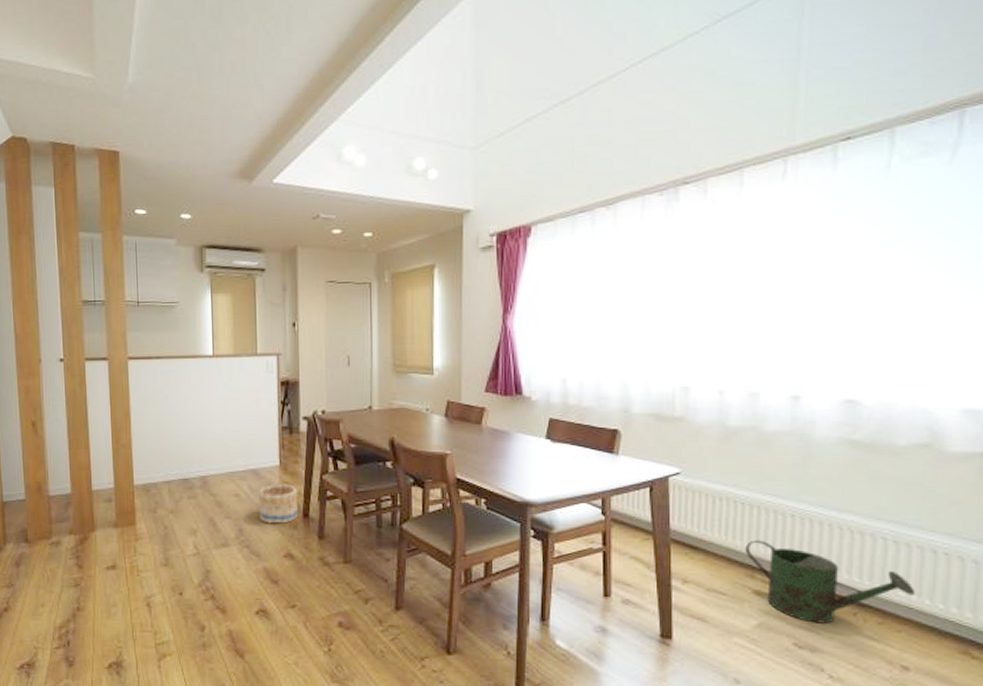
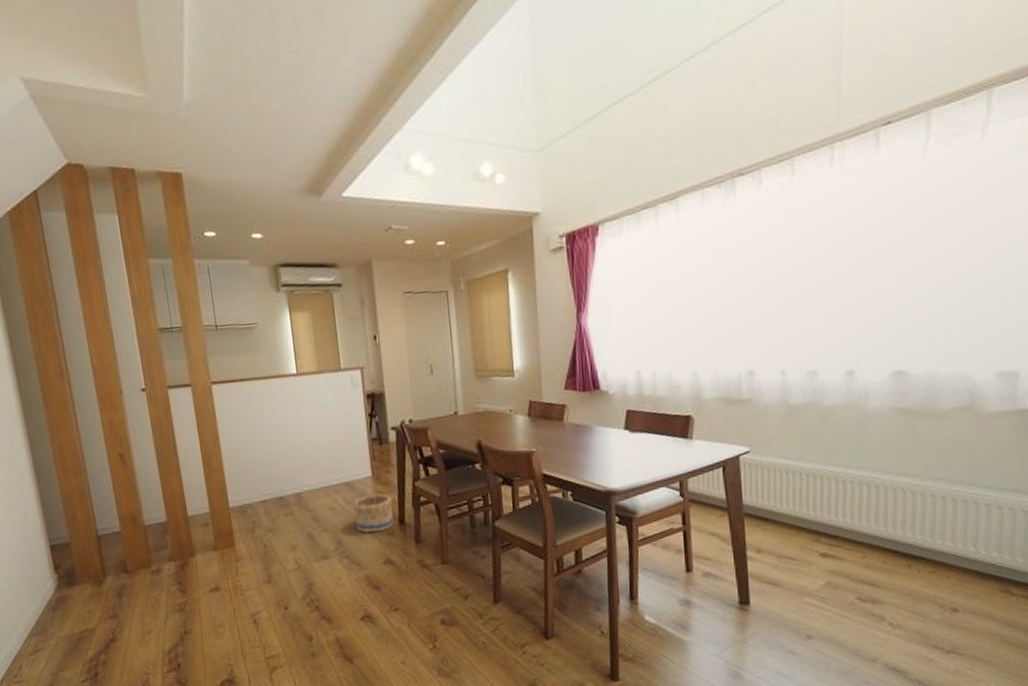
watering can: present [745,540,916,624] -> none [811,507,961,578]

